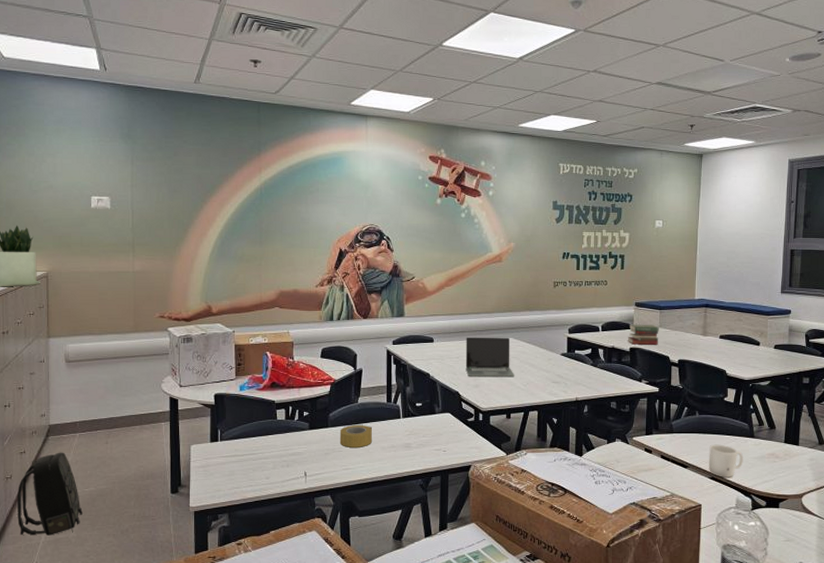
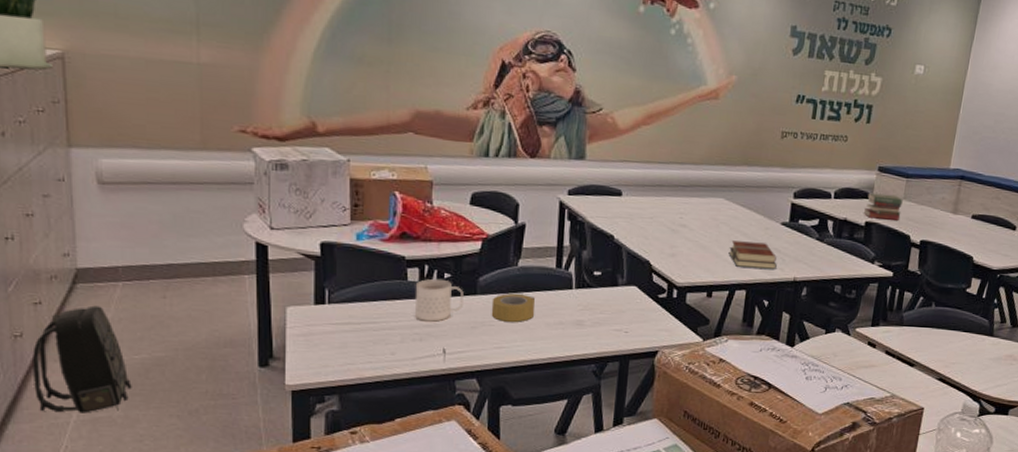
mug: none [282,416,318,451] -> present [414,278,464,322]
laptop: present [465,337,514,376] -> none [660,192,722,246]
books: none [521,371,561,392] -> present [729,241,777,269]
mug: present [709,444,744,477] -> none [937,341,978,379]

